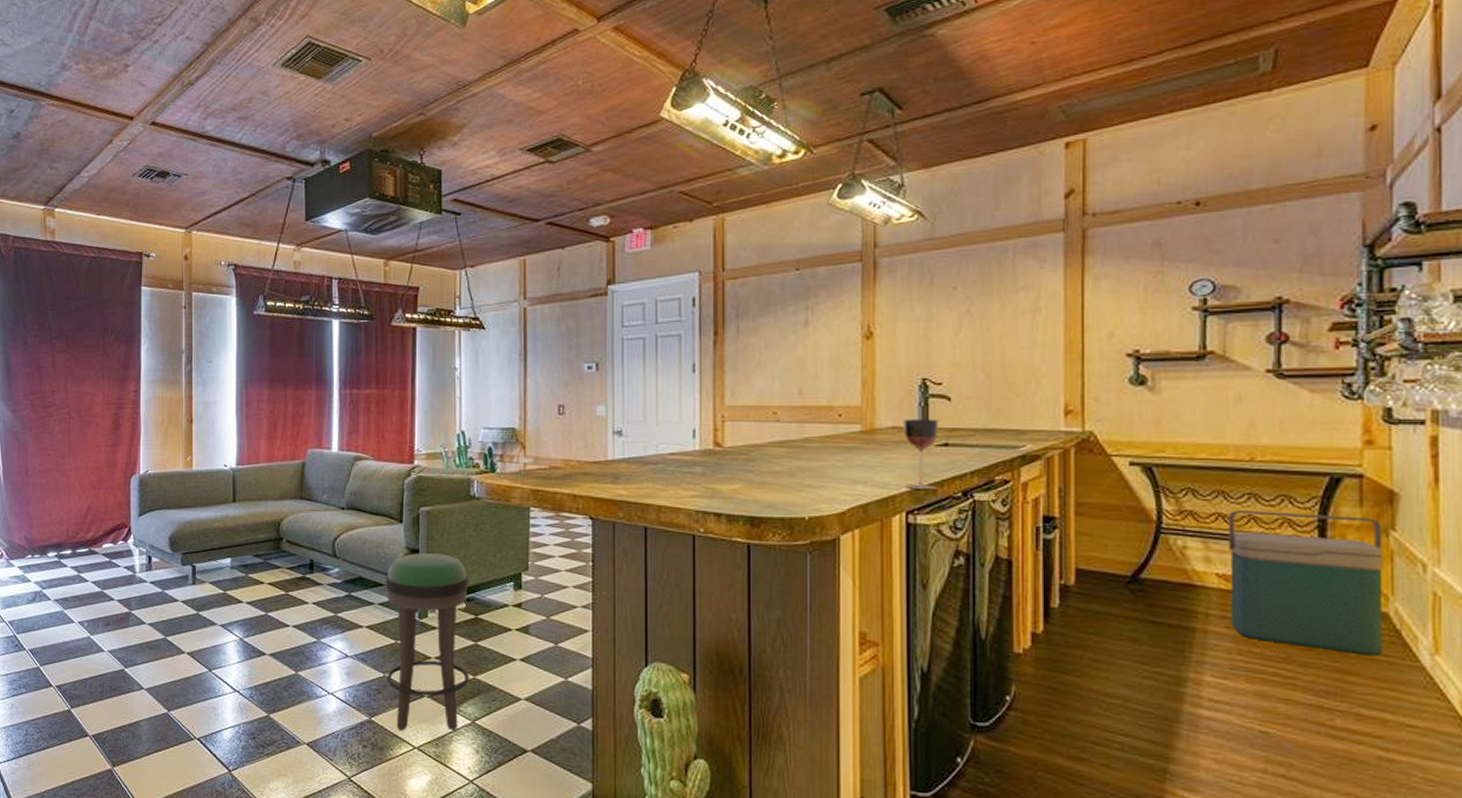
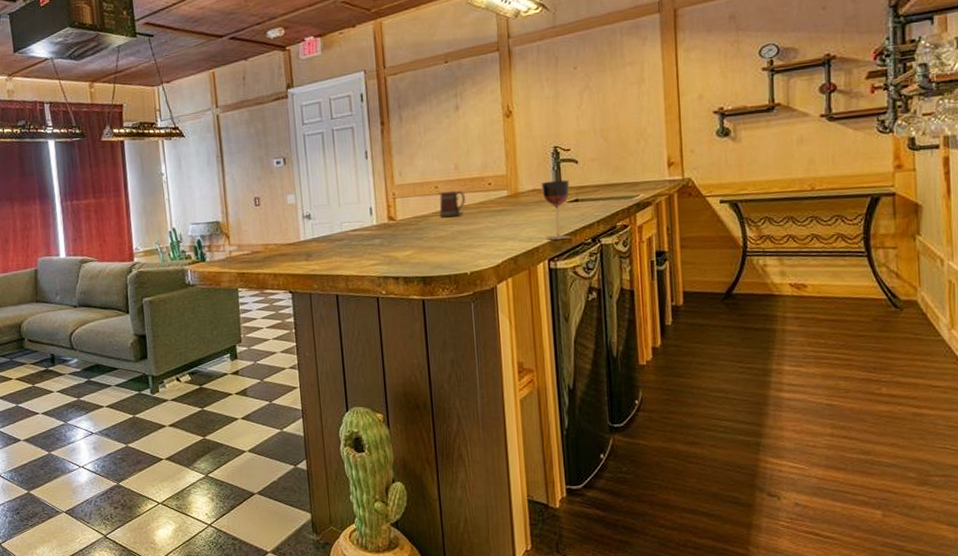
bar stool: present [385,553,470,731] -> none [119,336,201,491]
beer mug: none [776,419,810,451] -> present [439,190,466,219]
cooler: present [1227,509,1383,657] -> none [796,227,913,336]

